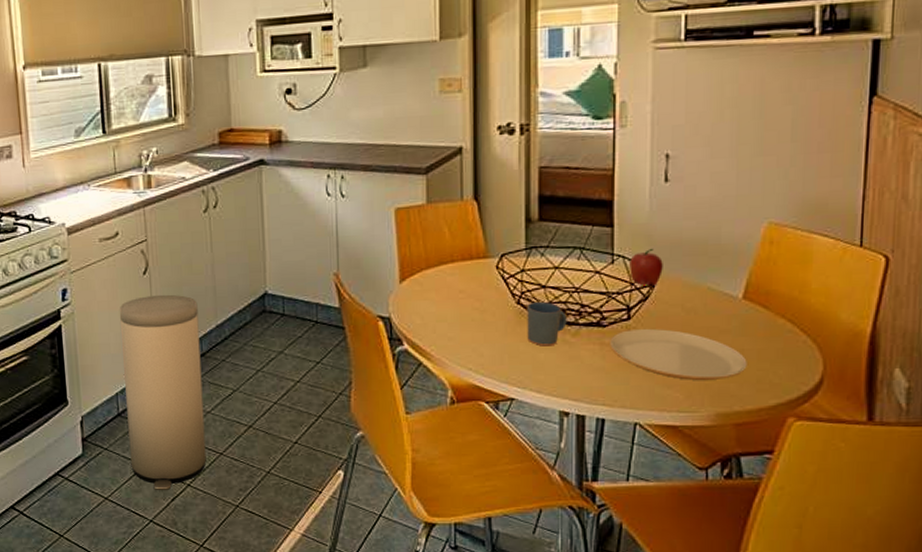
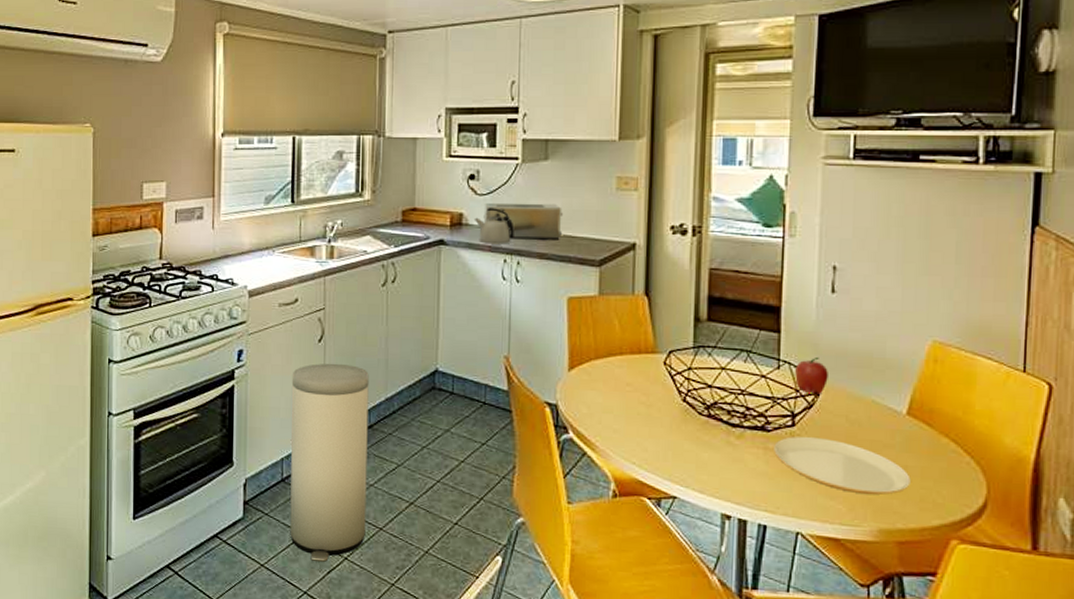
kettle: none [293,121,336,161] -> present [473,206,514,246]
toaster: none [303,112,386,153] -> present [483,202,564,240]
mug: present [527,301,567,346] -> none [692,400,732,447]

